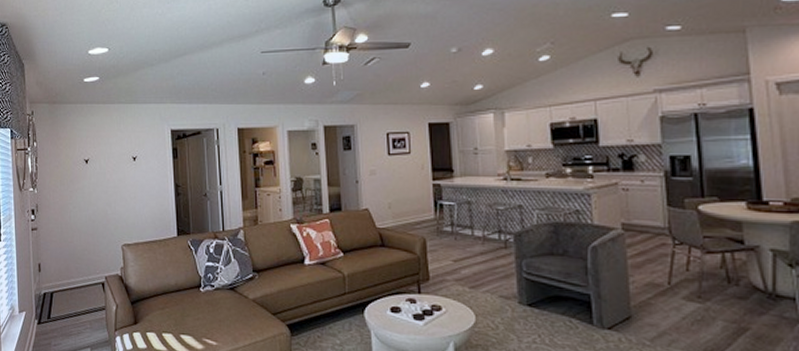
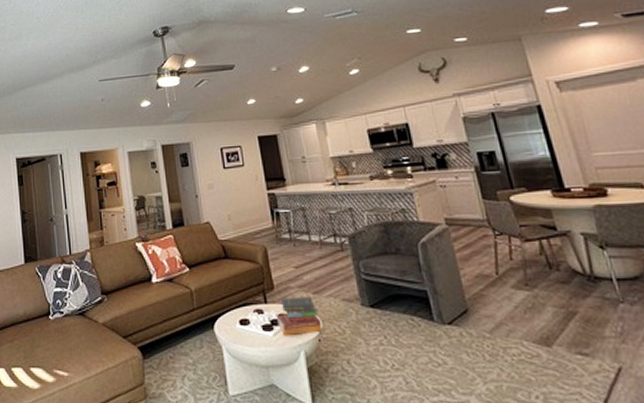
books: none [429,290,475,327] -> present [277,296,323,336]

